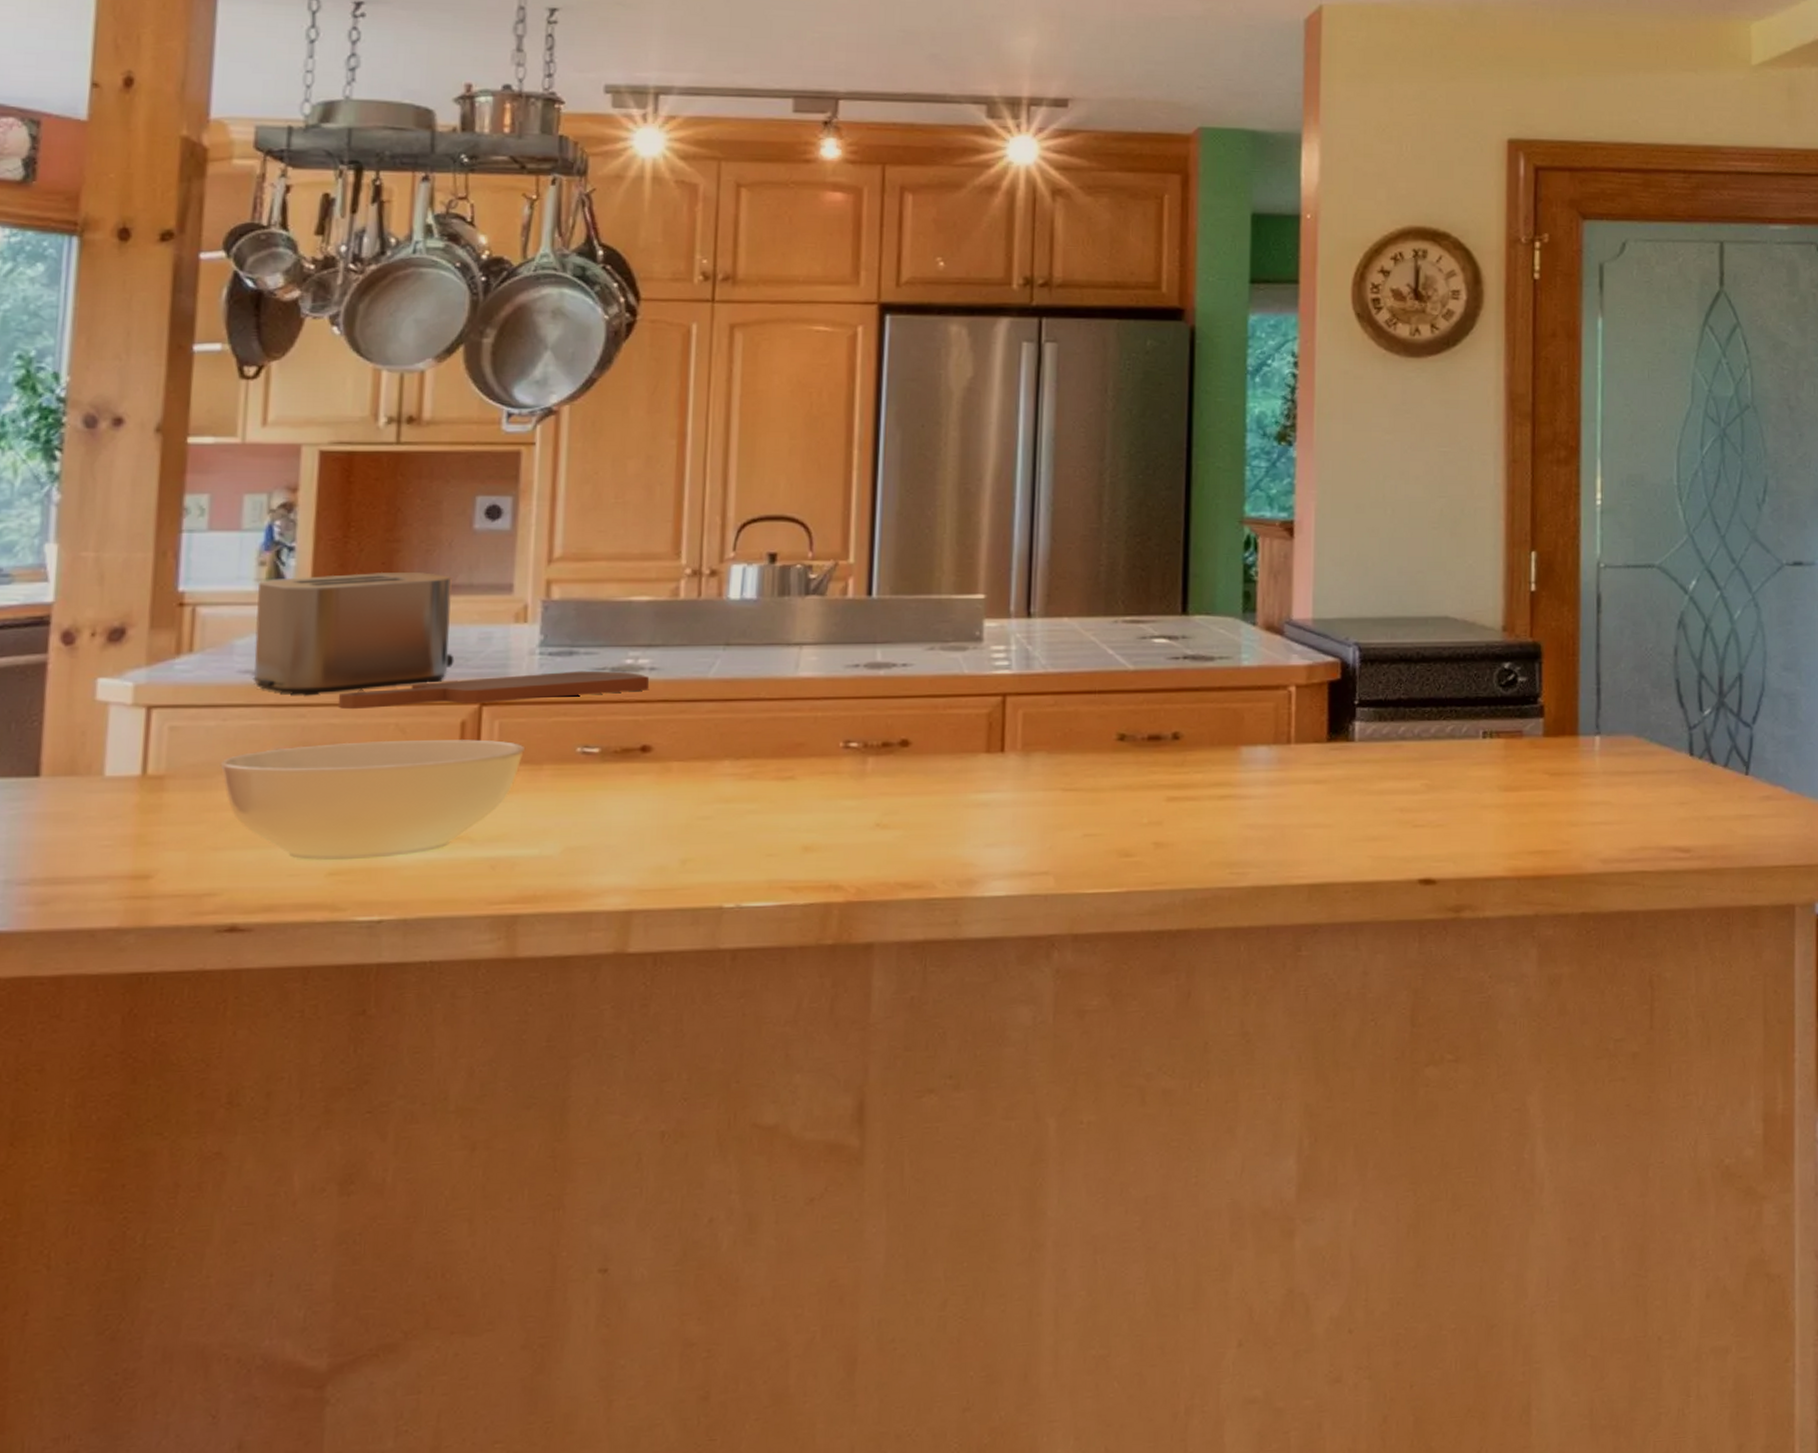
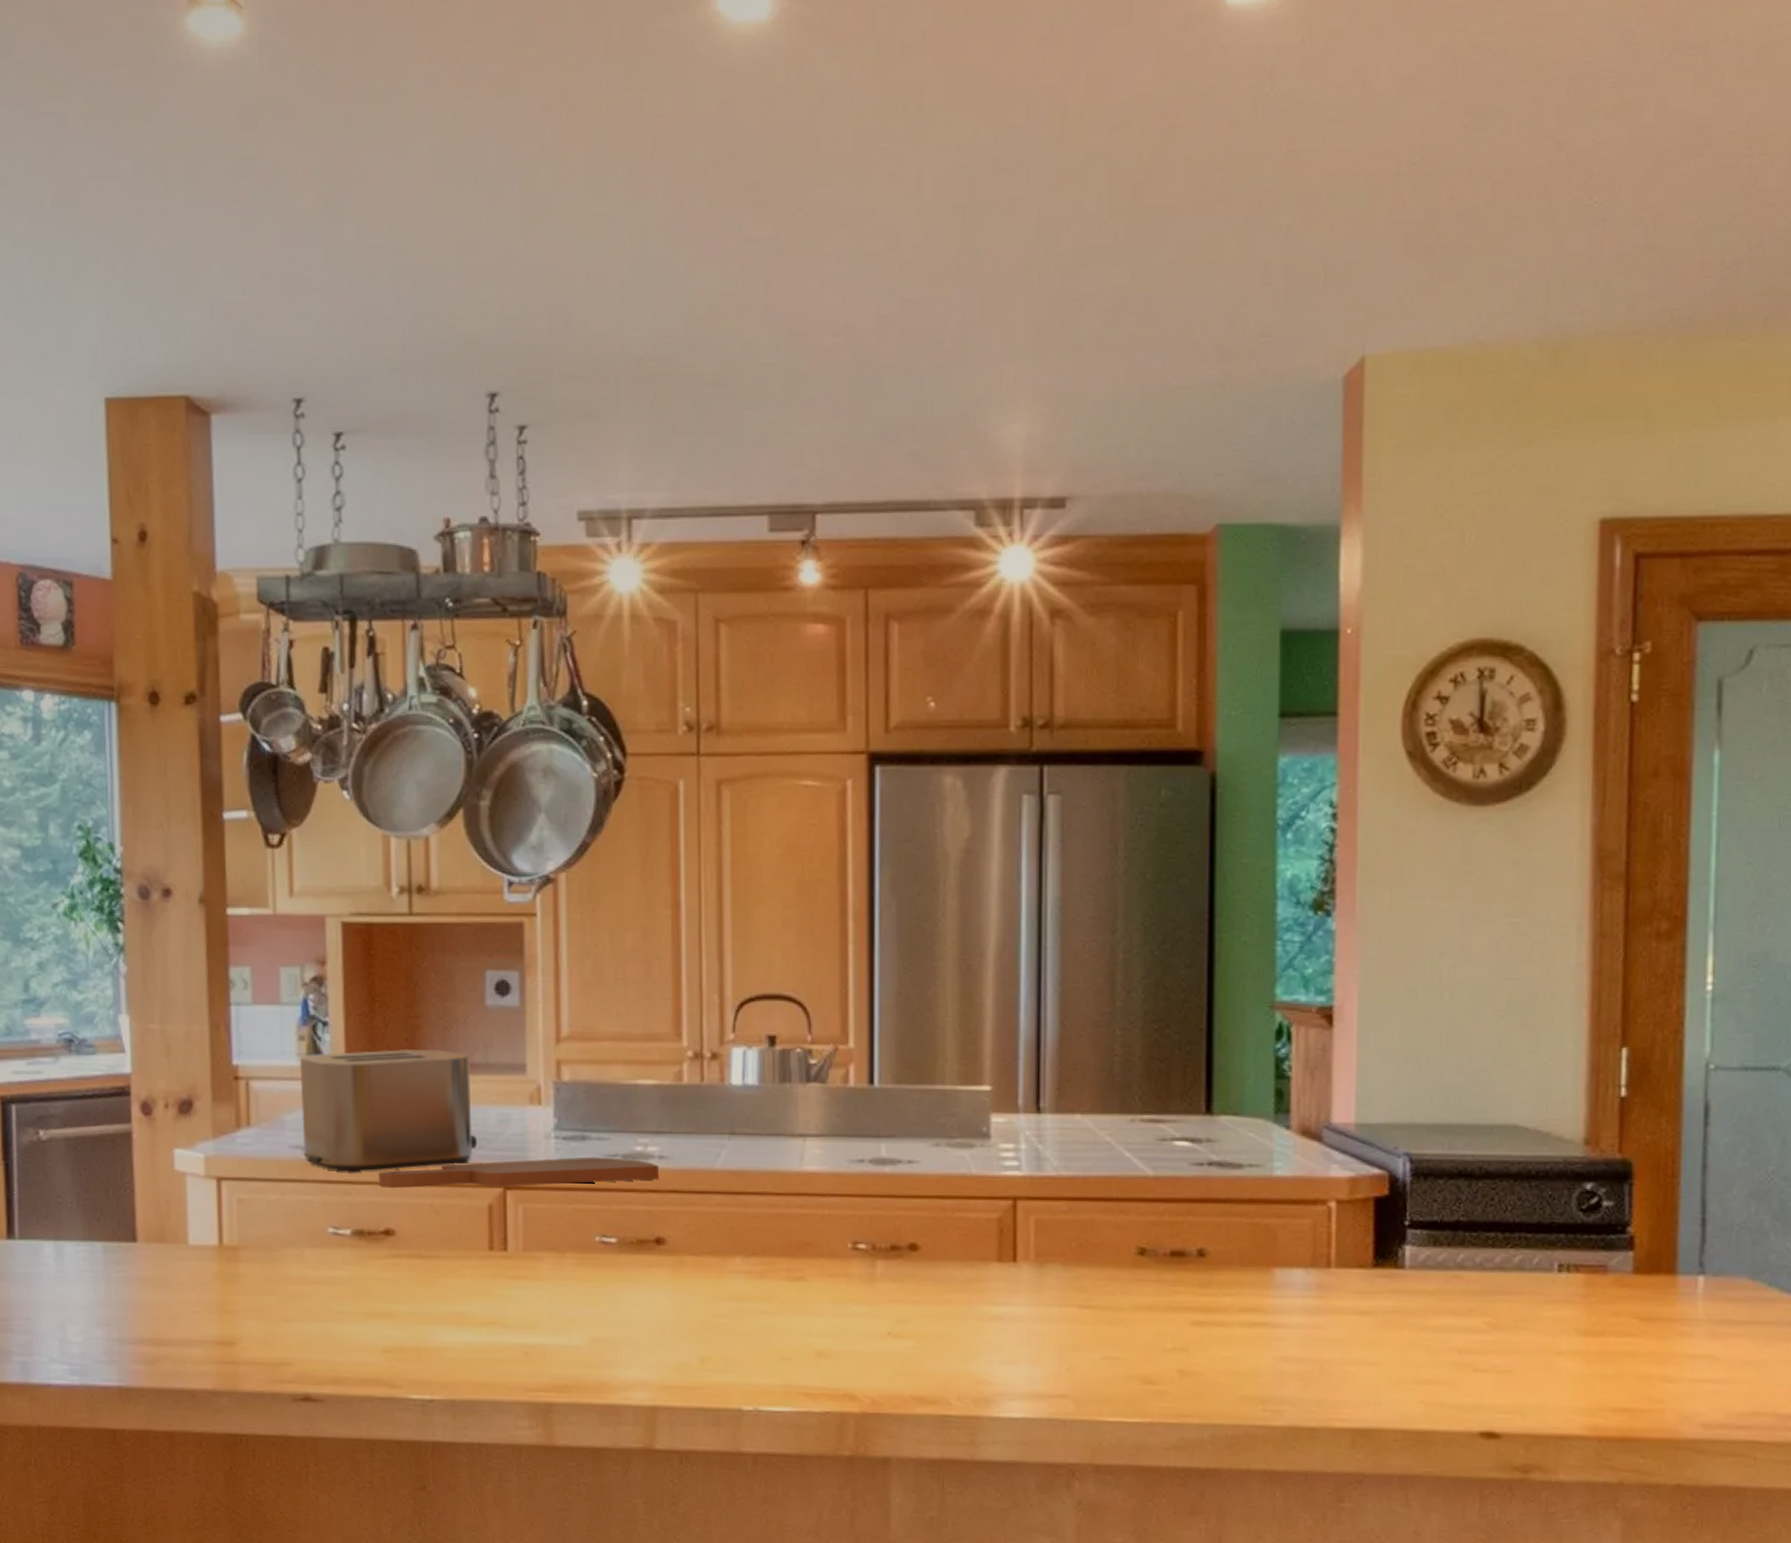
bowl: present [220,739,526,860] -> none [283,1221,549,1338]

